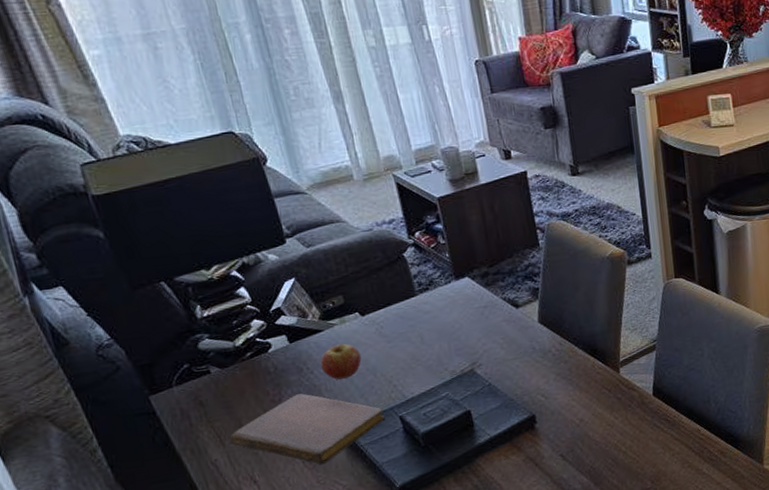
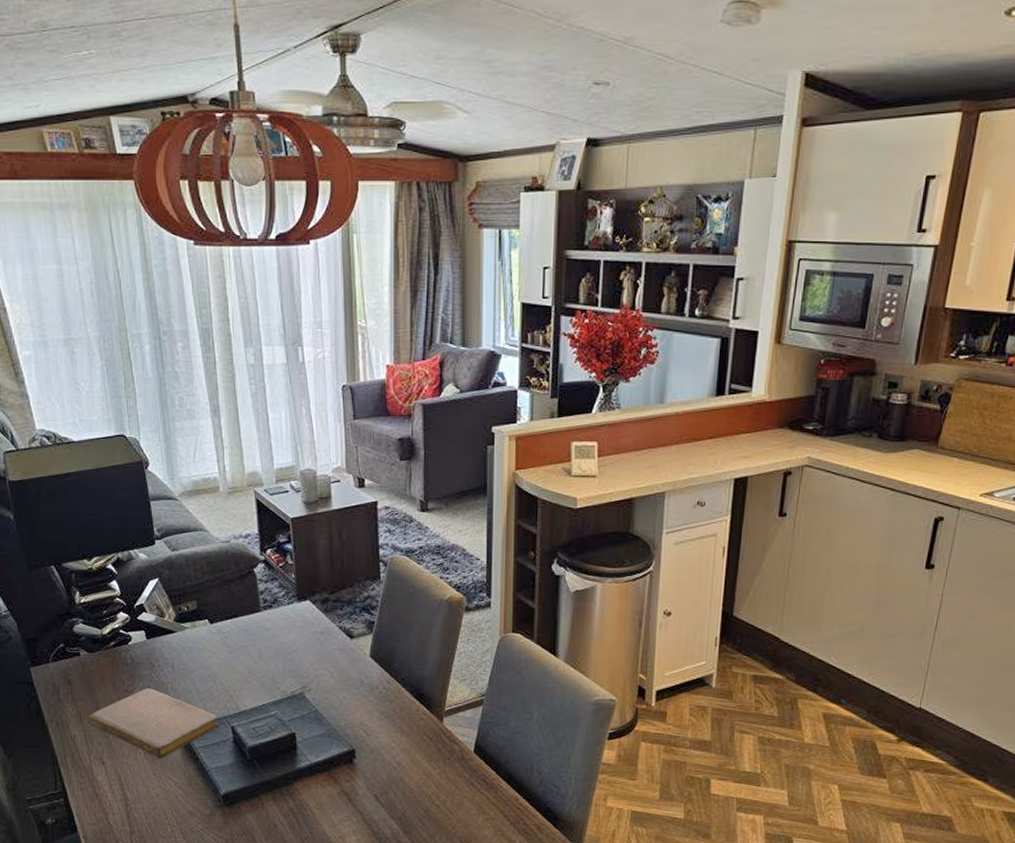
fruit: present [320,343,362,380] -> none [170,647,205,681]

